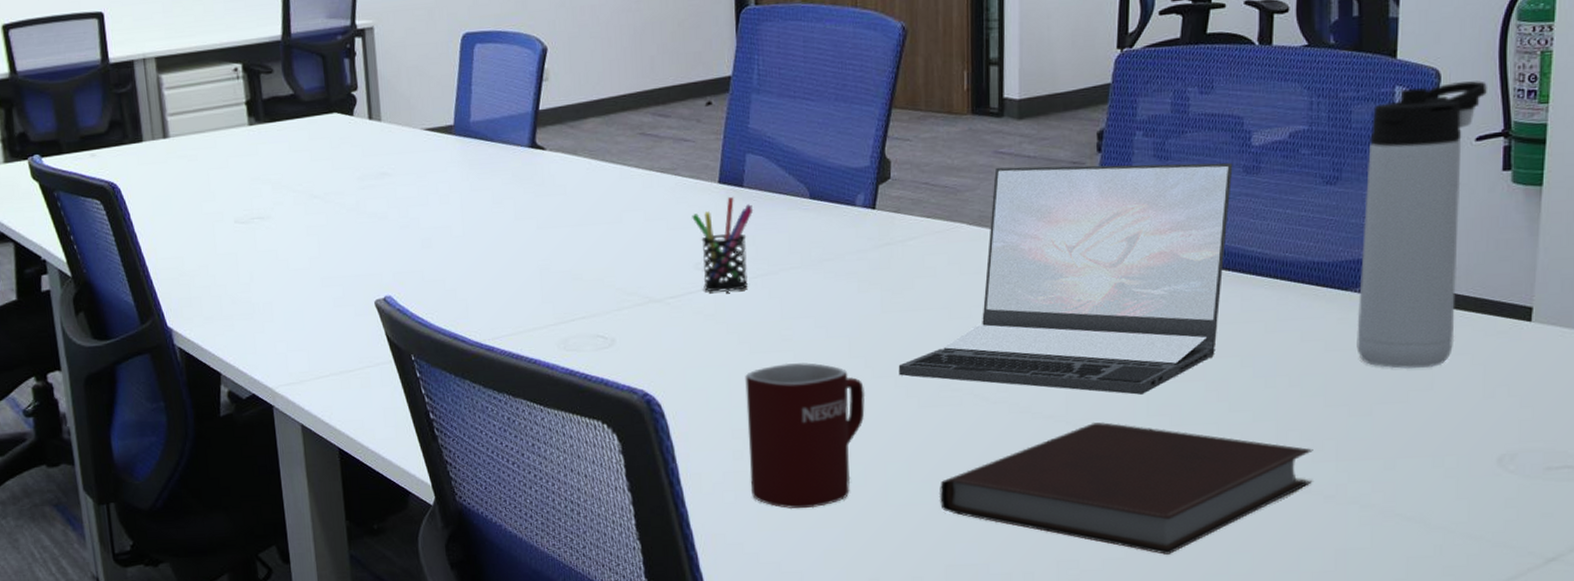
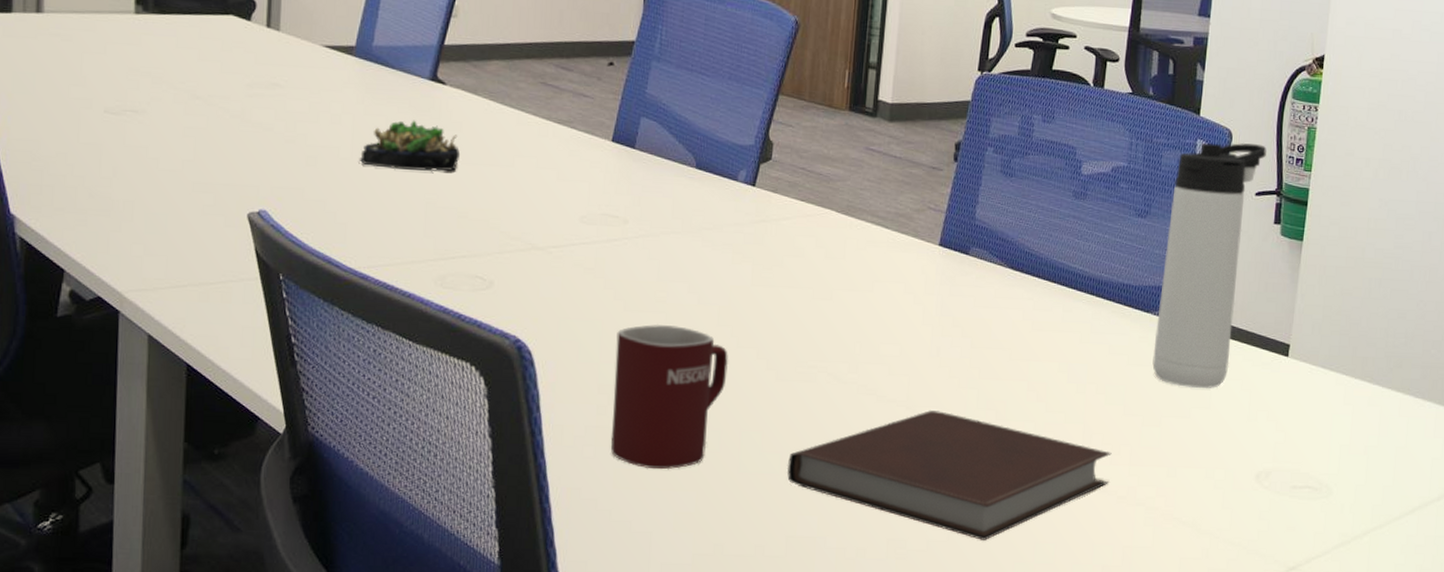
succulent plant: none [471,189,568,241] -> present [359,120,461,172]
pen holder: present [692,197,754,292] -> none [583,157,643,248]
laptop: present [898,162,1233,395] -> none [761,162,1065,388]

